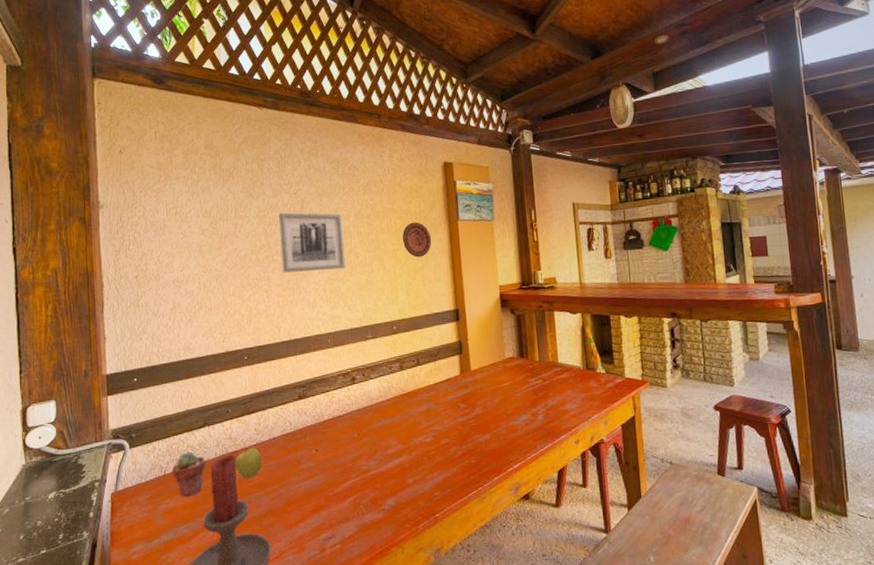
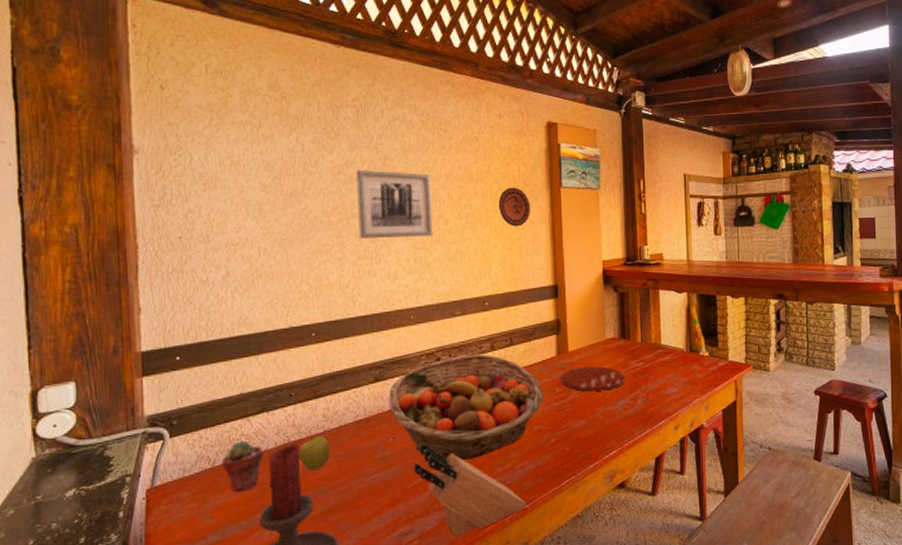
fruit basket: none [310,373,450,472] -> present [388,354,544,461]
knife block: none [334,454,438,542] -> present [413,442,527,537]
plate: none [464,384,526,408] -> present [560,366,626,392]

